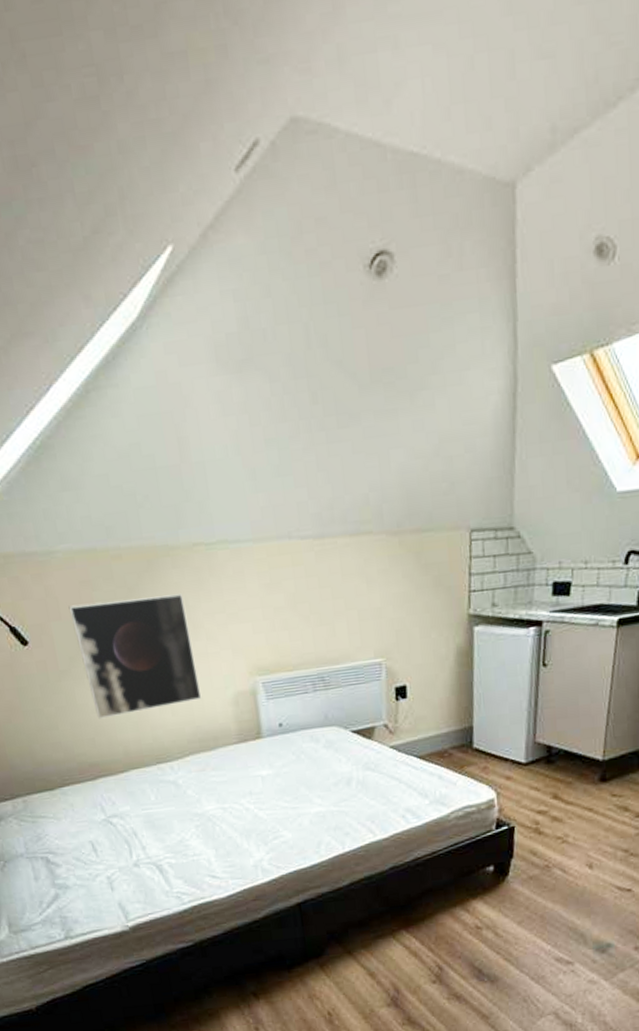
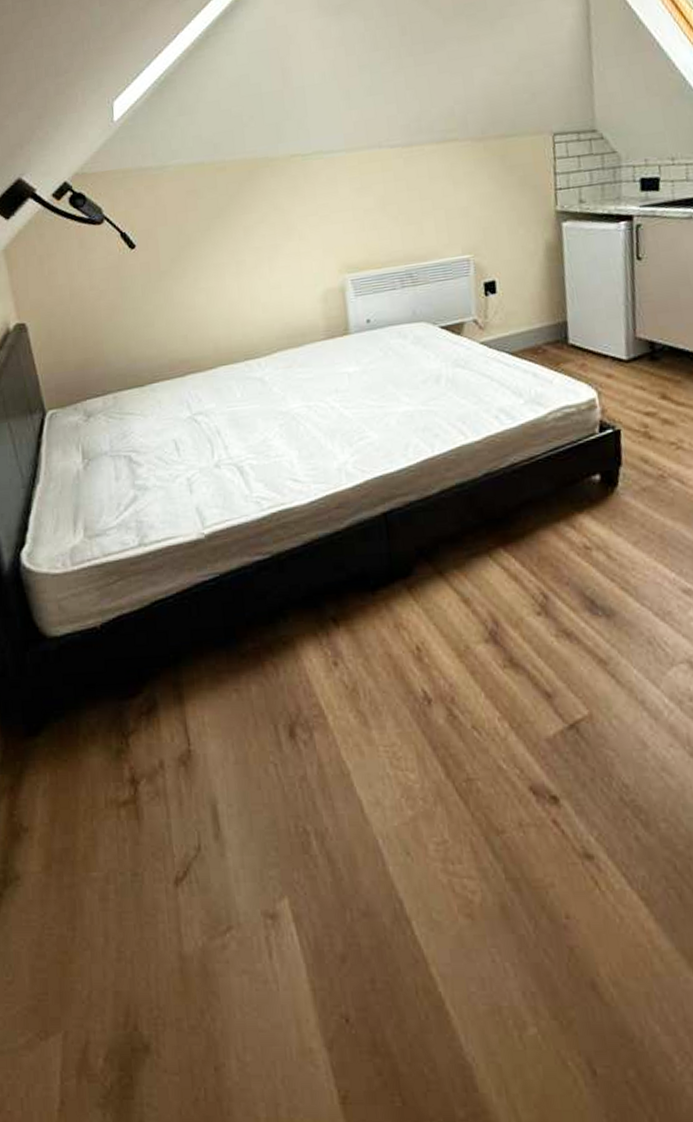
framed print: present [68,593,202,719] -> none [175,199,292,317]

